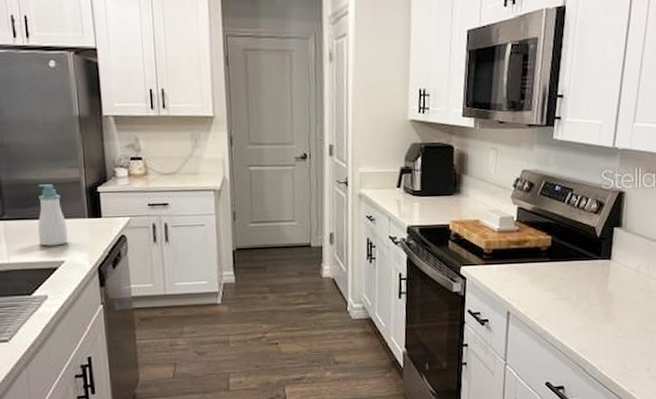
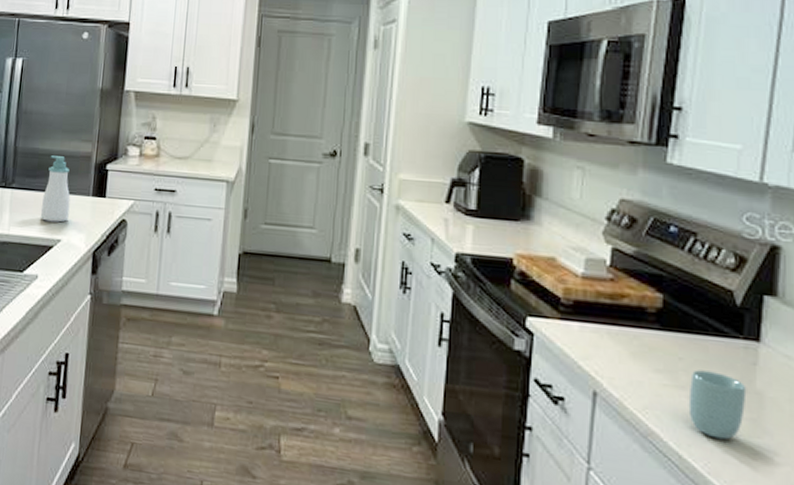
cup: none [567,284,603,329] -> present [688,370,747,440]

